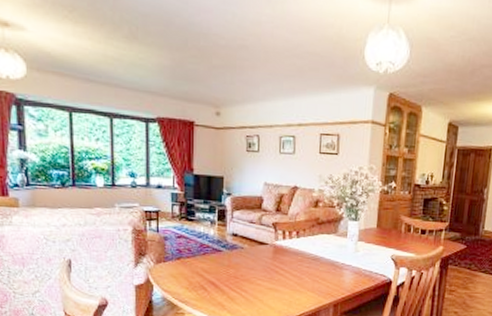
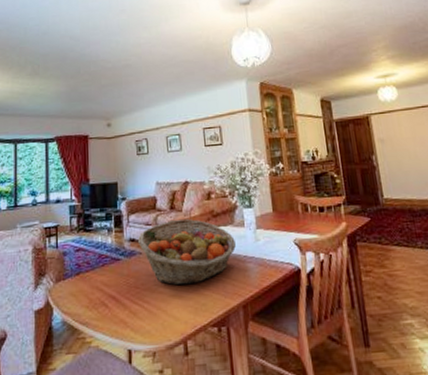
fruit basket: none [240,221,336,282] -> present [137,218,236,286]

